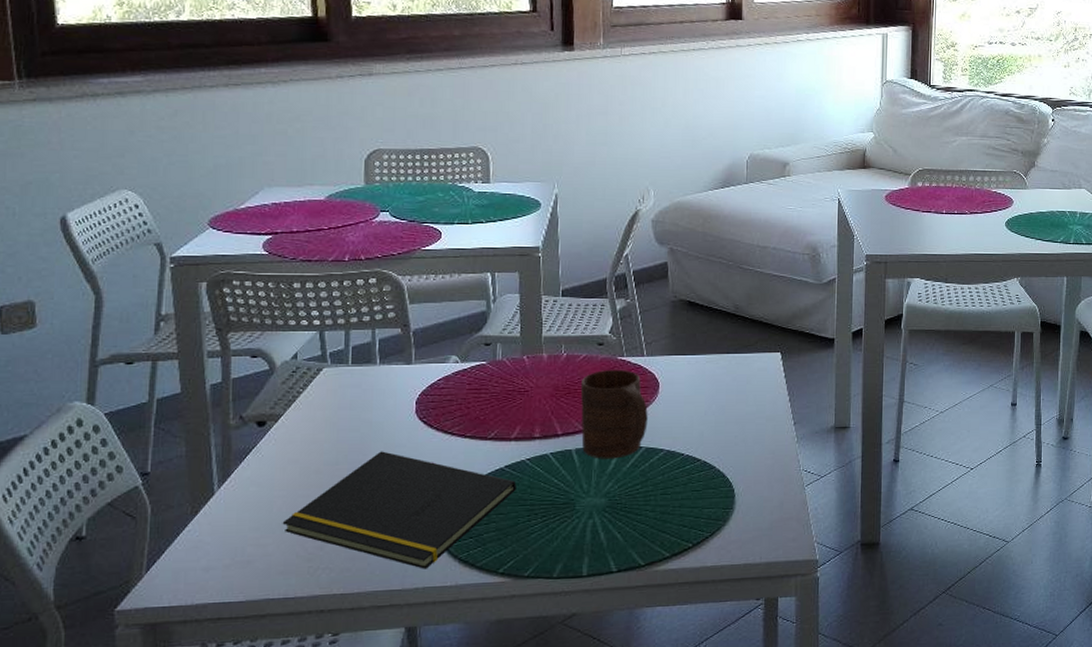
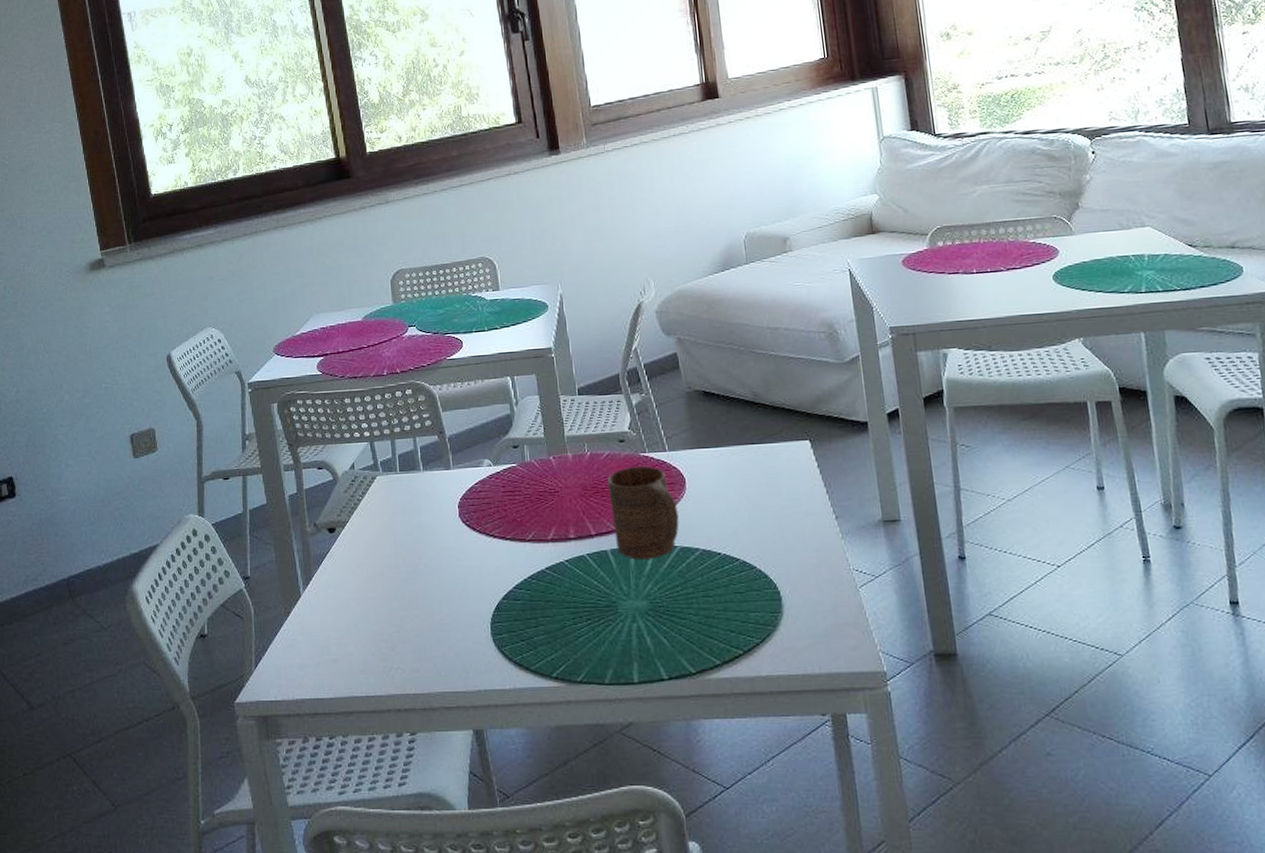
notepad: present [282,451,516,569] -> none [357,554,559,672]

